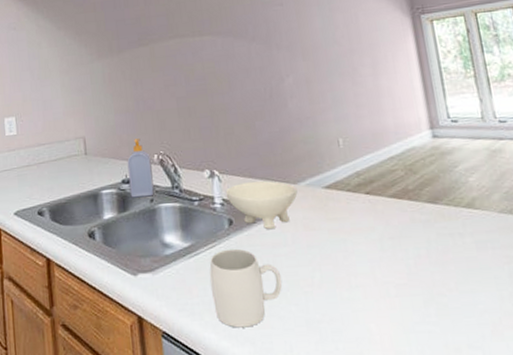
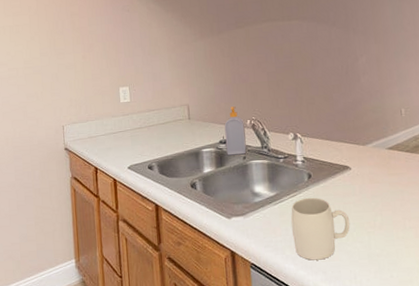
bowl: present [225,181,298,230] -> none [306,142,366,182]

